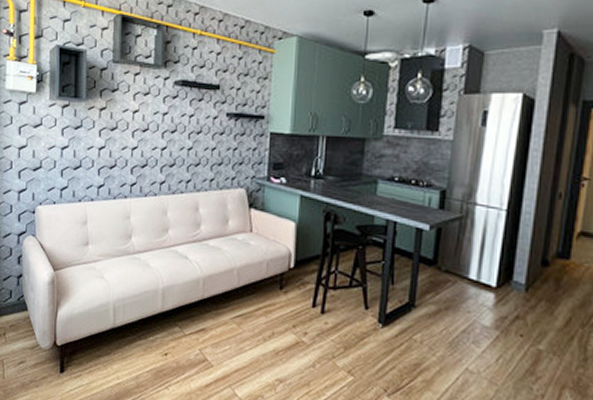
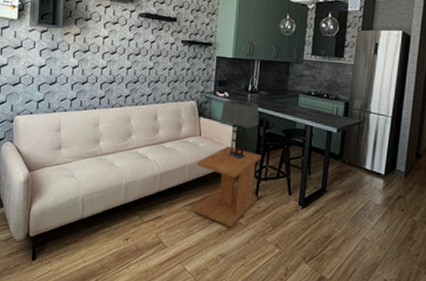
side table: none [244,245,329,347] -> present [193,146,262,228]
table lamp: none [276,186,326,263] -> present [220,99,259,160]

